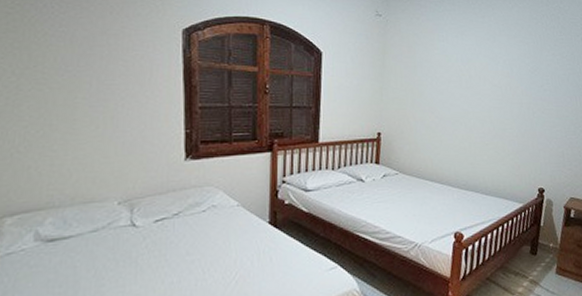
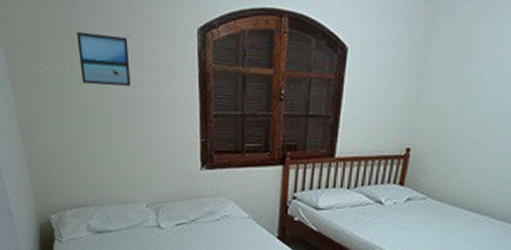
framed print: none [41,24,106,80] -> present [77,31,131,87]

